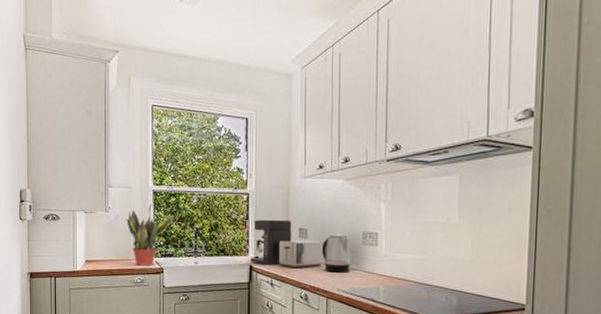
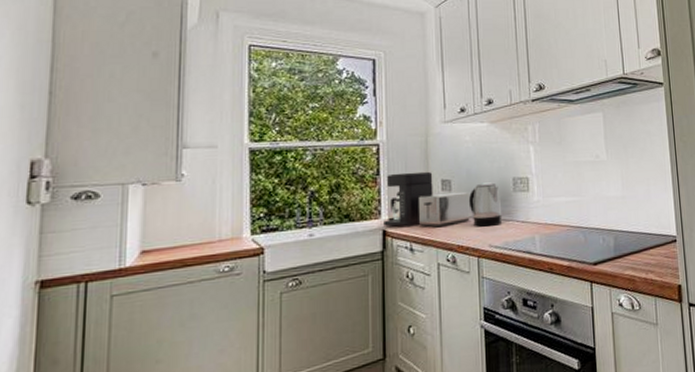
potted plant: present [125,204,175,267] -> none [207,165,281,250]

